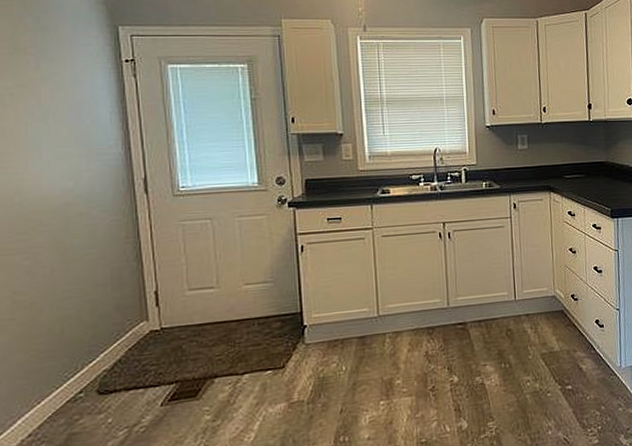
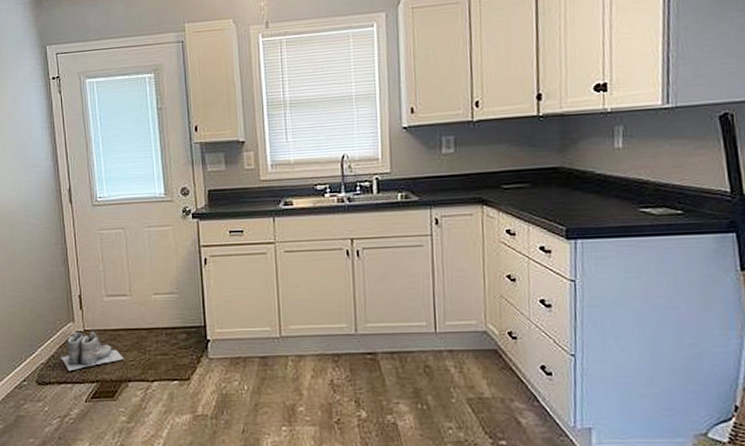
boots: none [130,328,209,375] -> present [61,331,124,372]

